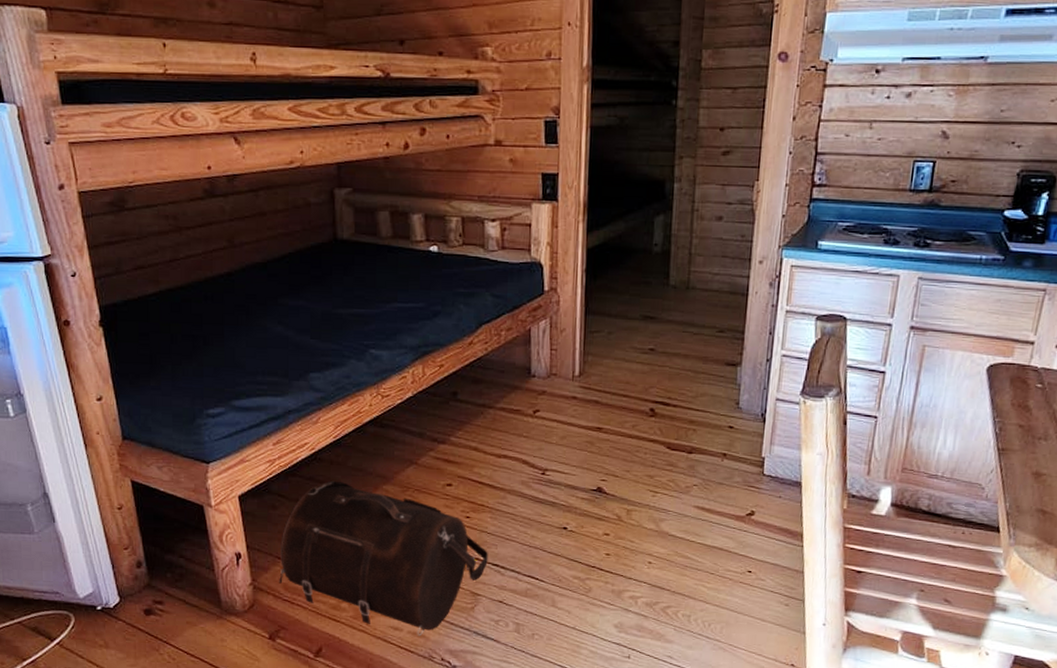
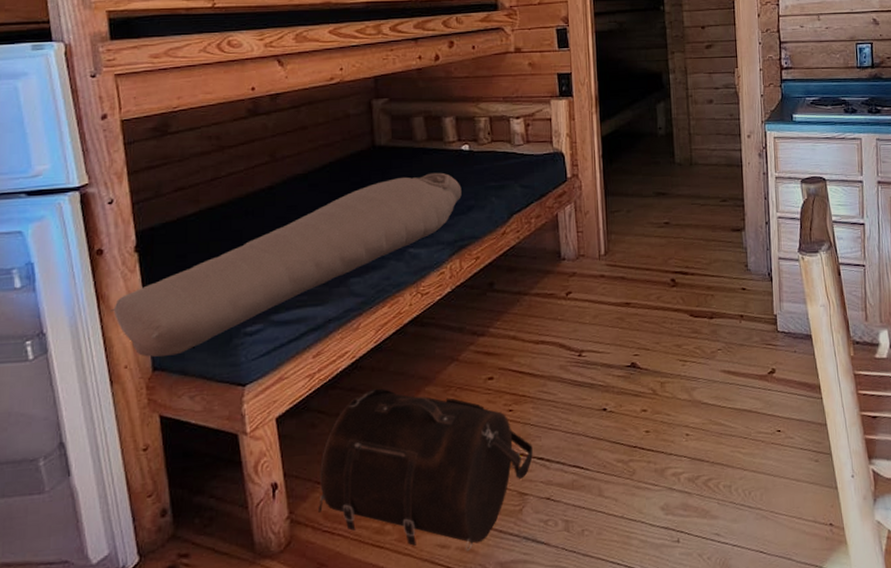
sleeping bag: none [80,273,428,428] -> present [110,172,462,357]

